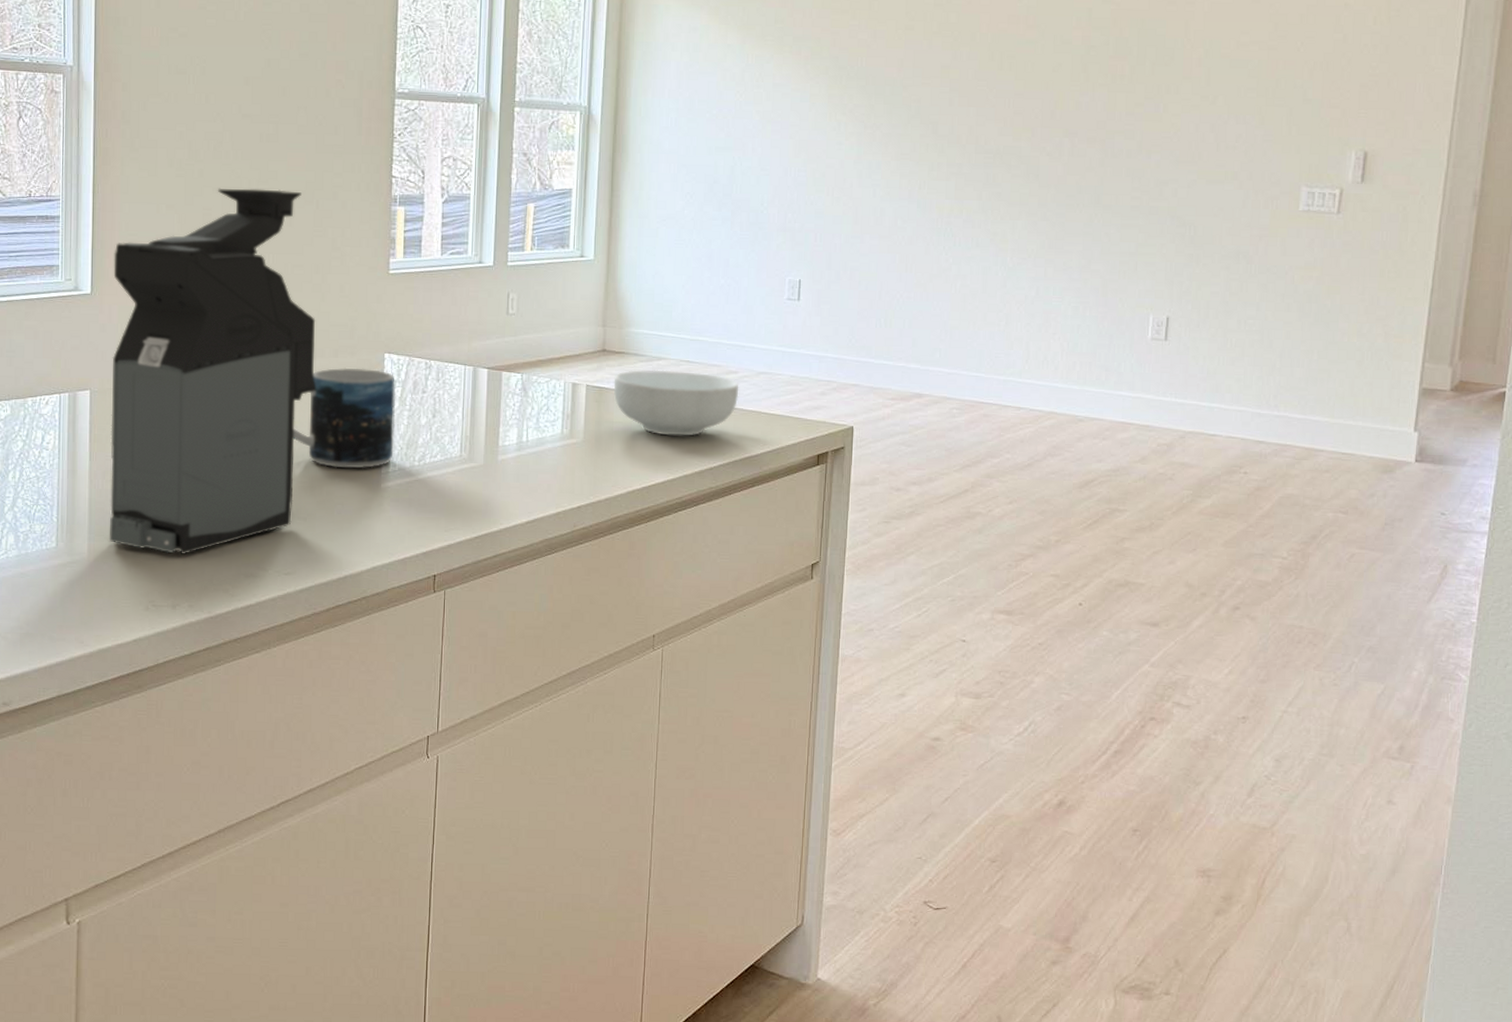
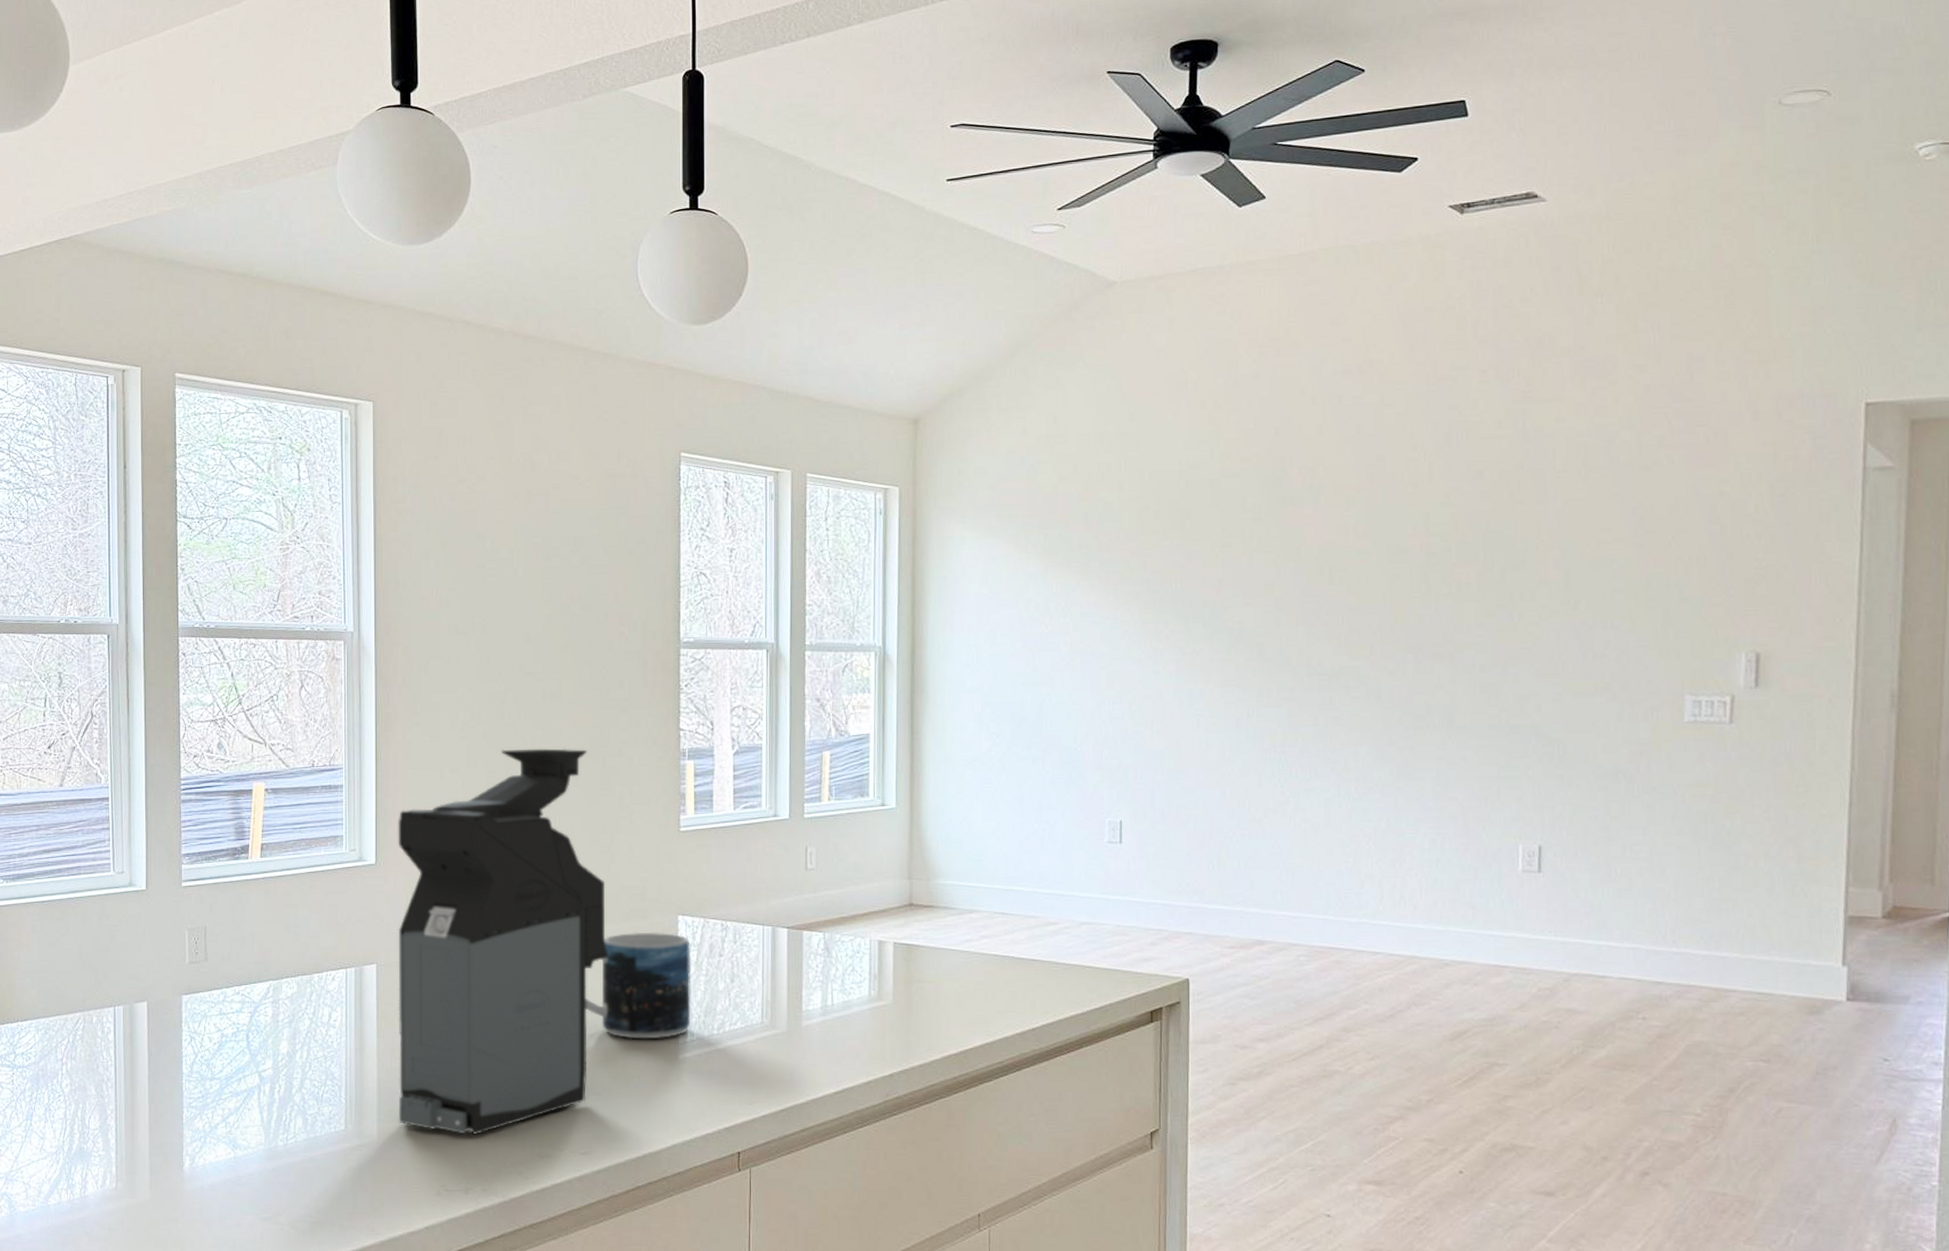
cereal bowl: present [613,370,739,436] -> none [923,923,1060,995]

